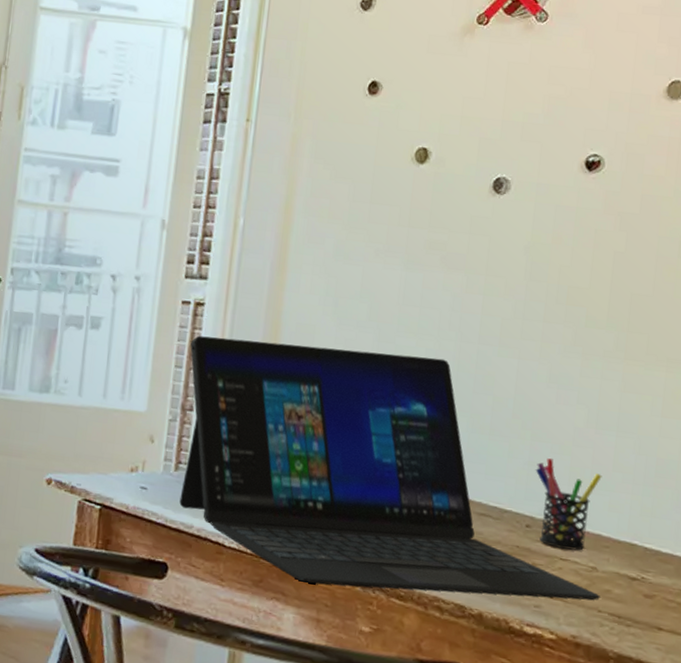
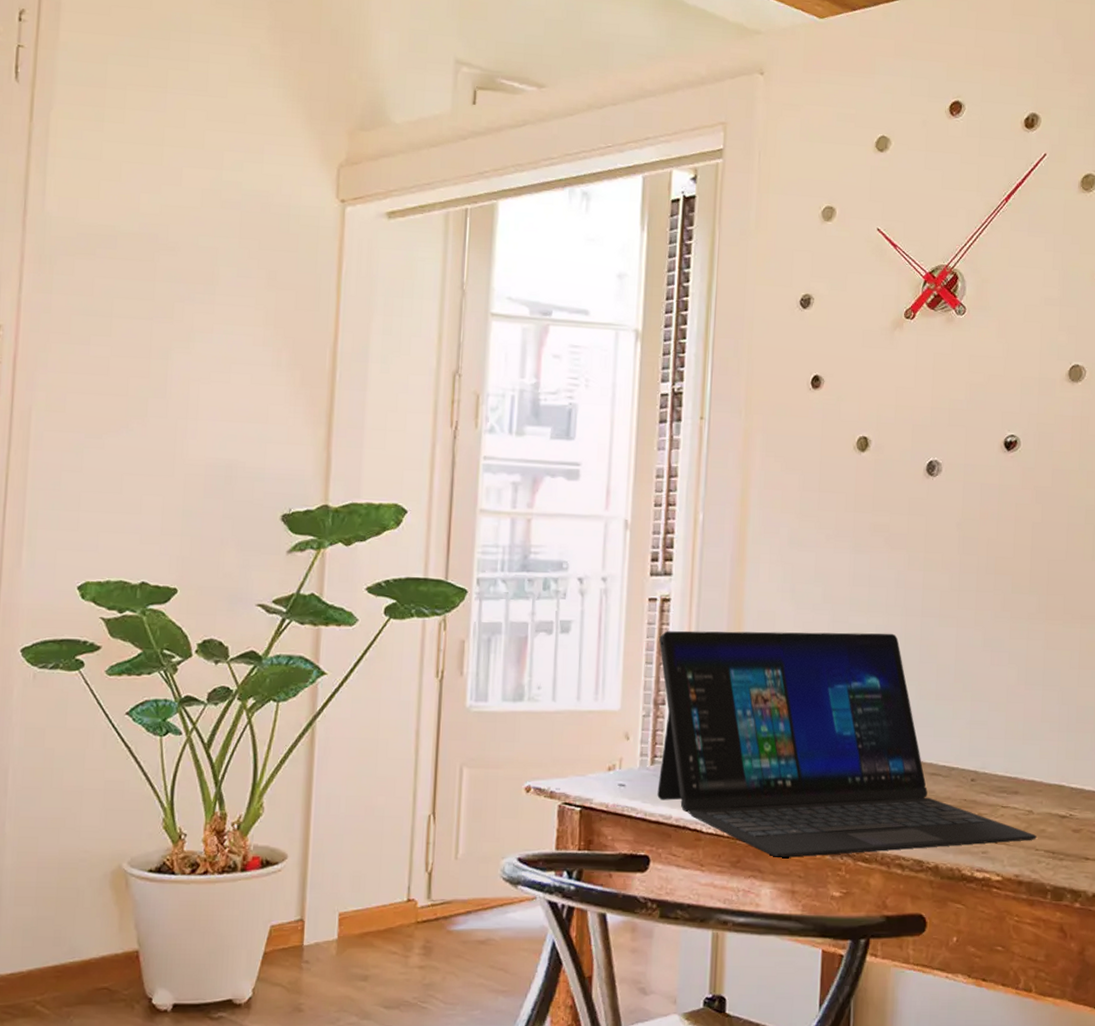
pen holder: present [535,457,602,551] -> none [976,715,1033,797]

